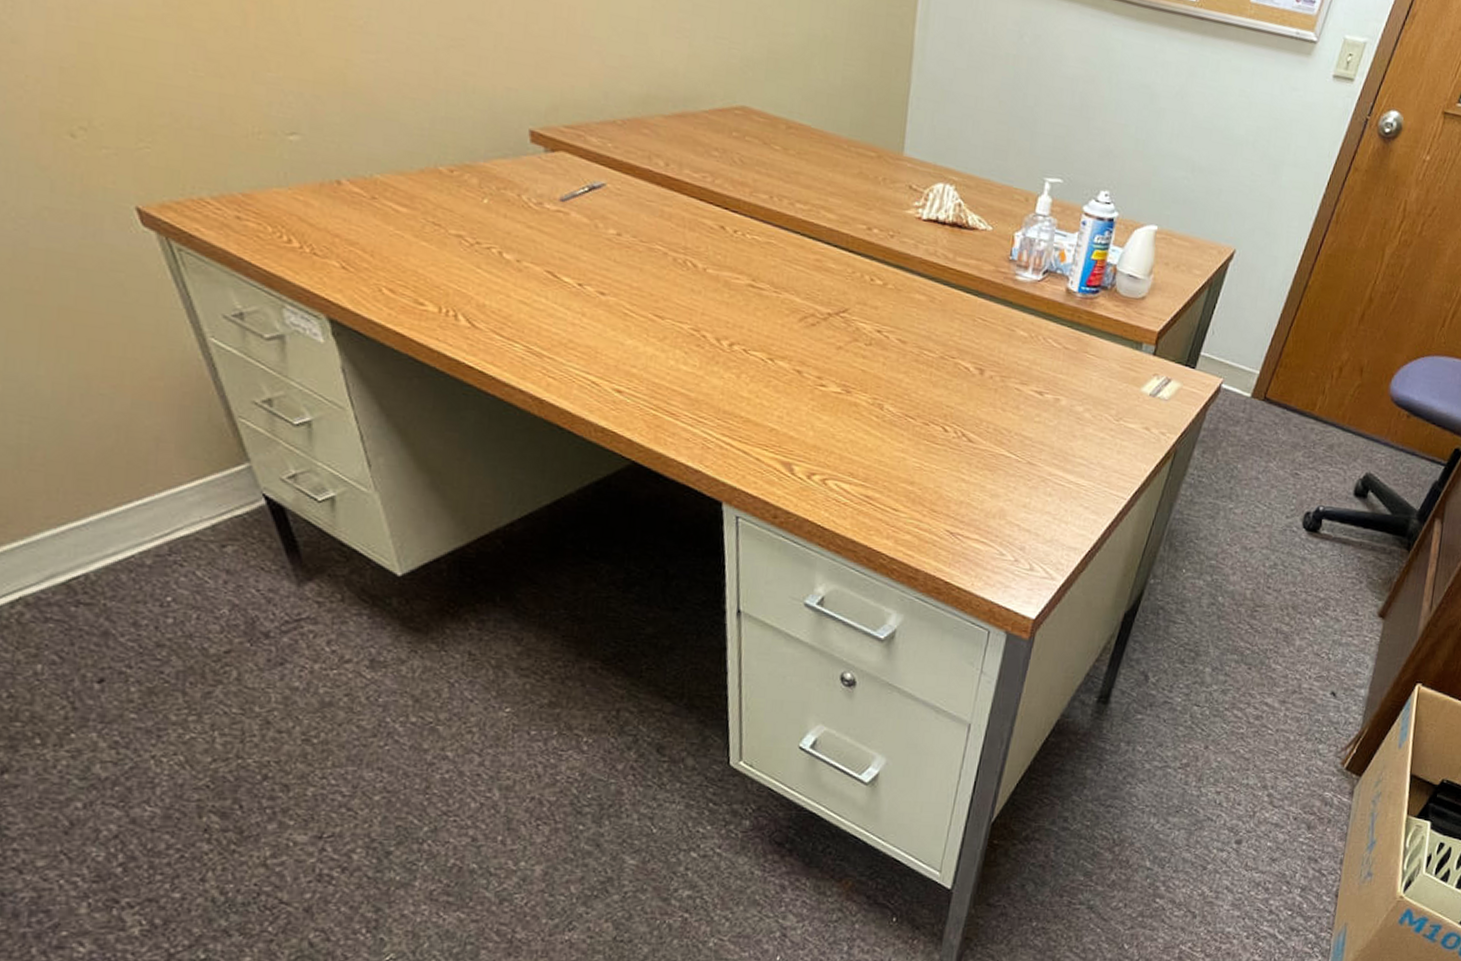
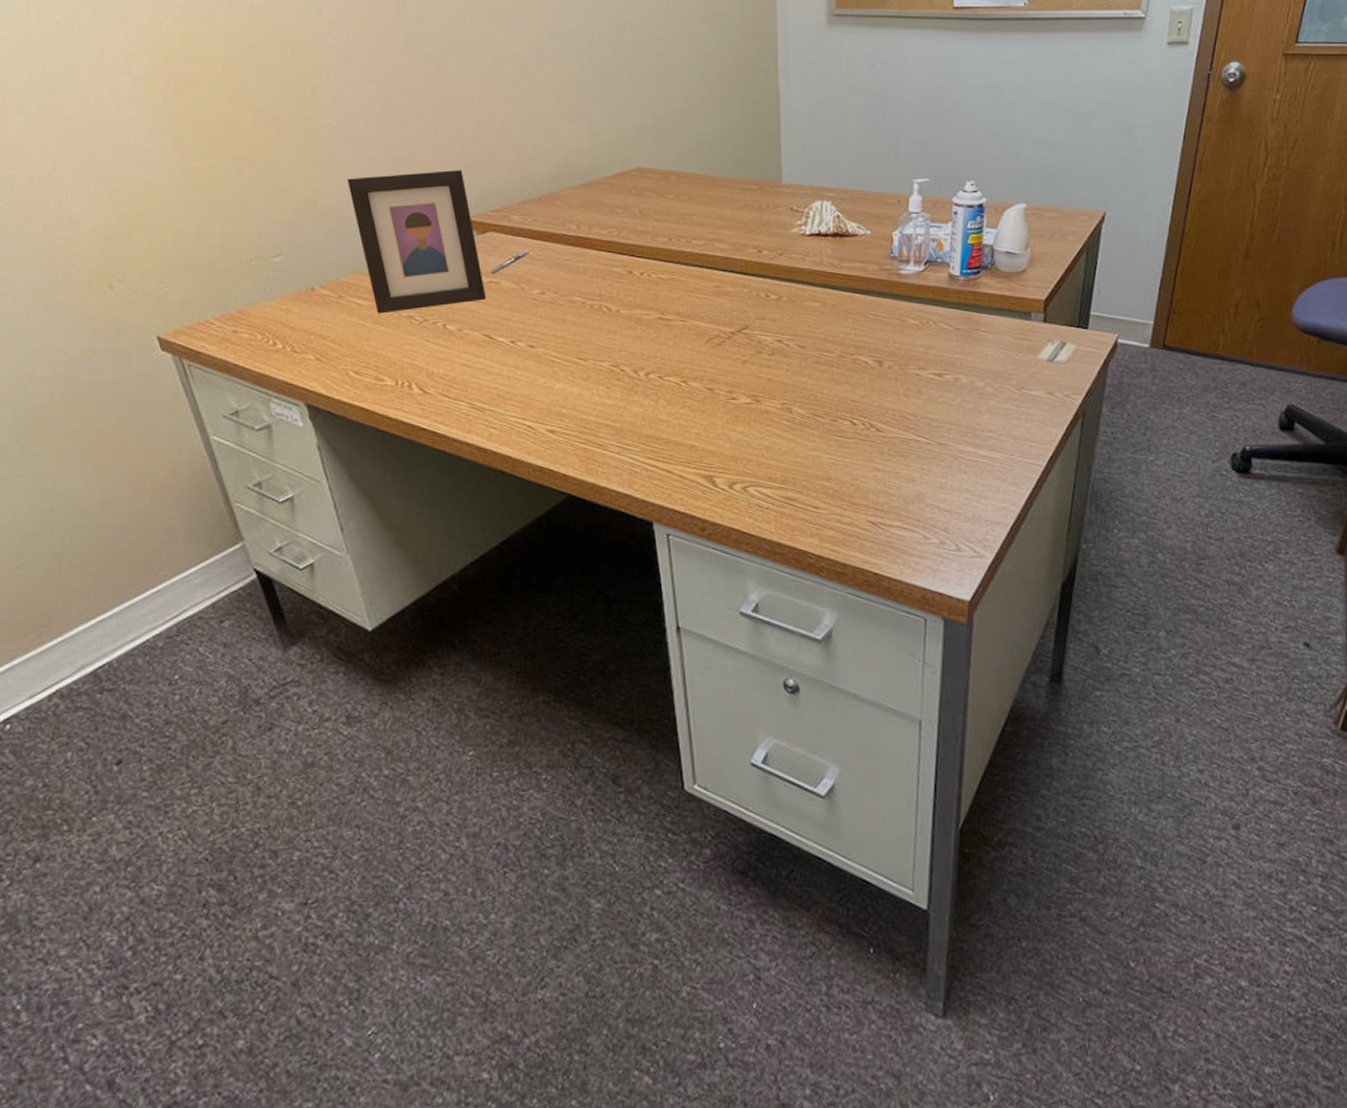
picture frame: none [385,52,553,232] -> present [347,170,487,314]

